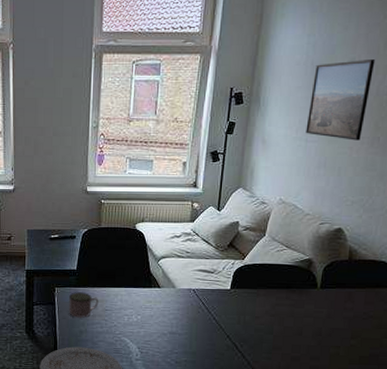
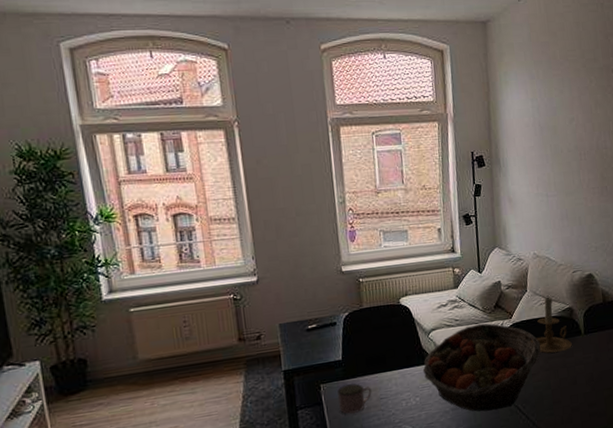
fruit basket: none [147,259,270,343] -> present [422,323,541,412]
candle holder: none [260,244,304,301] -> present [530,296,572,354]
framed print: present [305,60,376,141] -> none [543,118,592,192]

